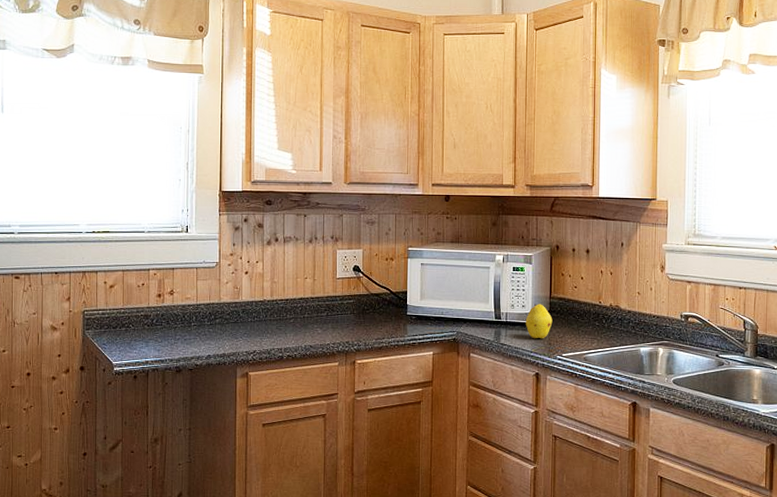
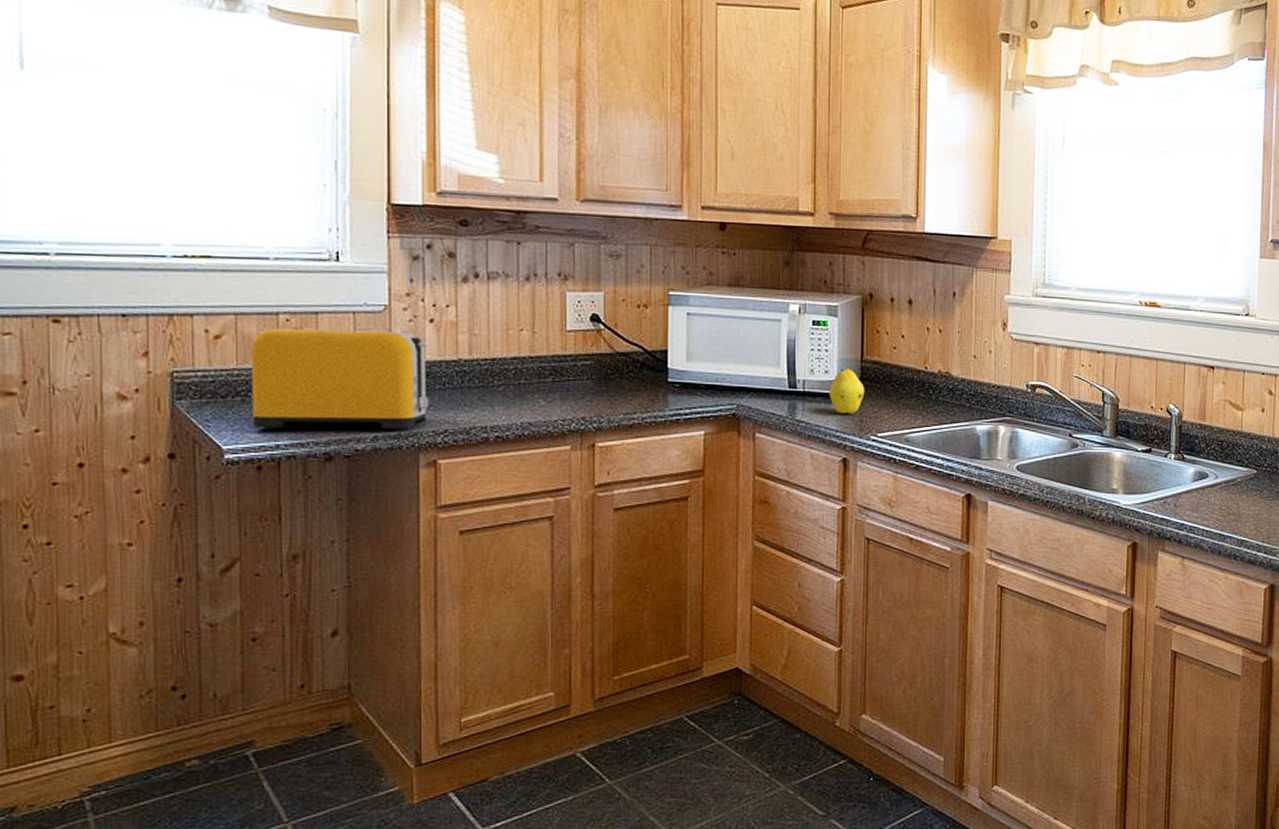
toaster: none [131,280,246,350] -> present [250,328,431,428]

